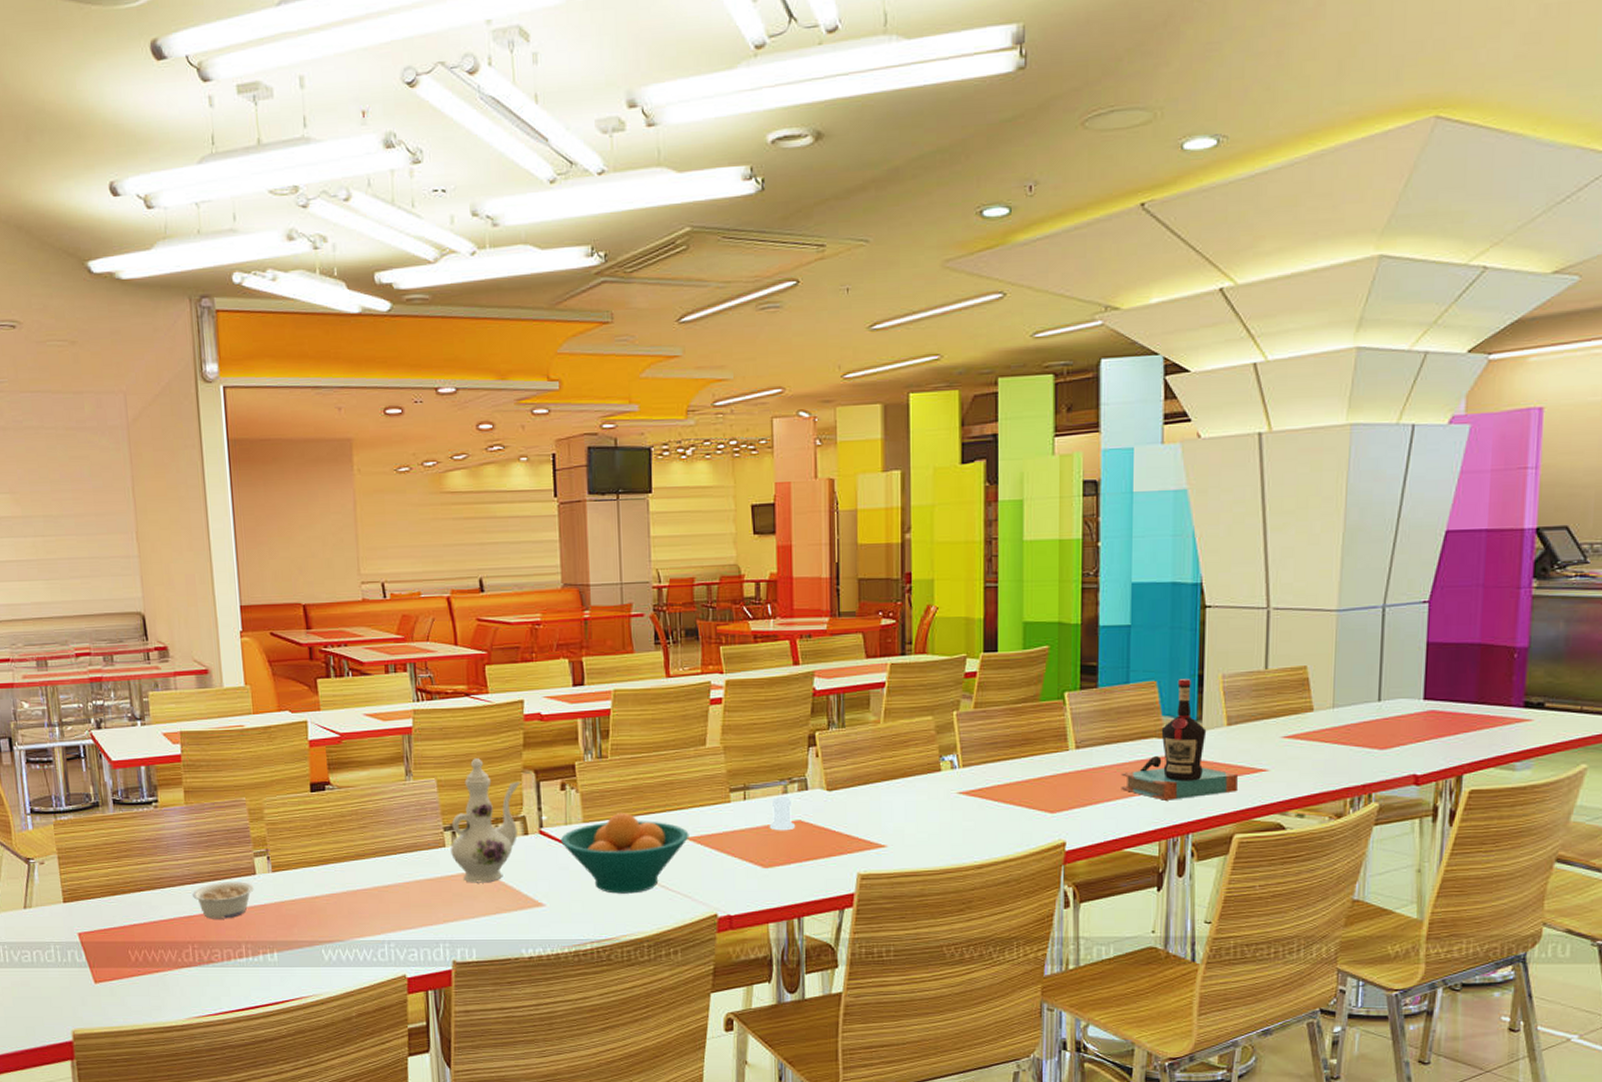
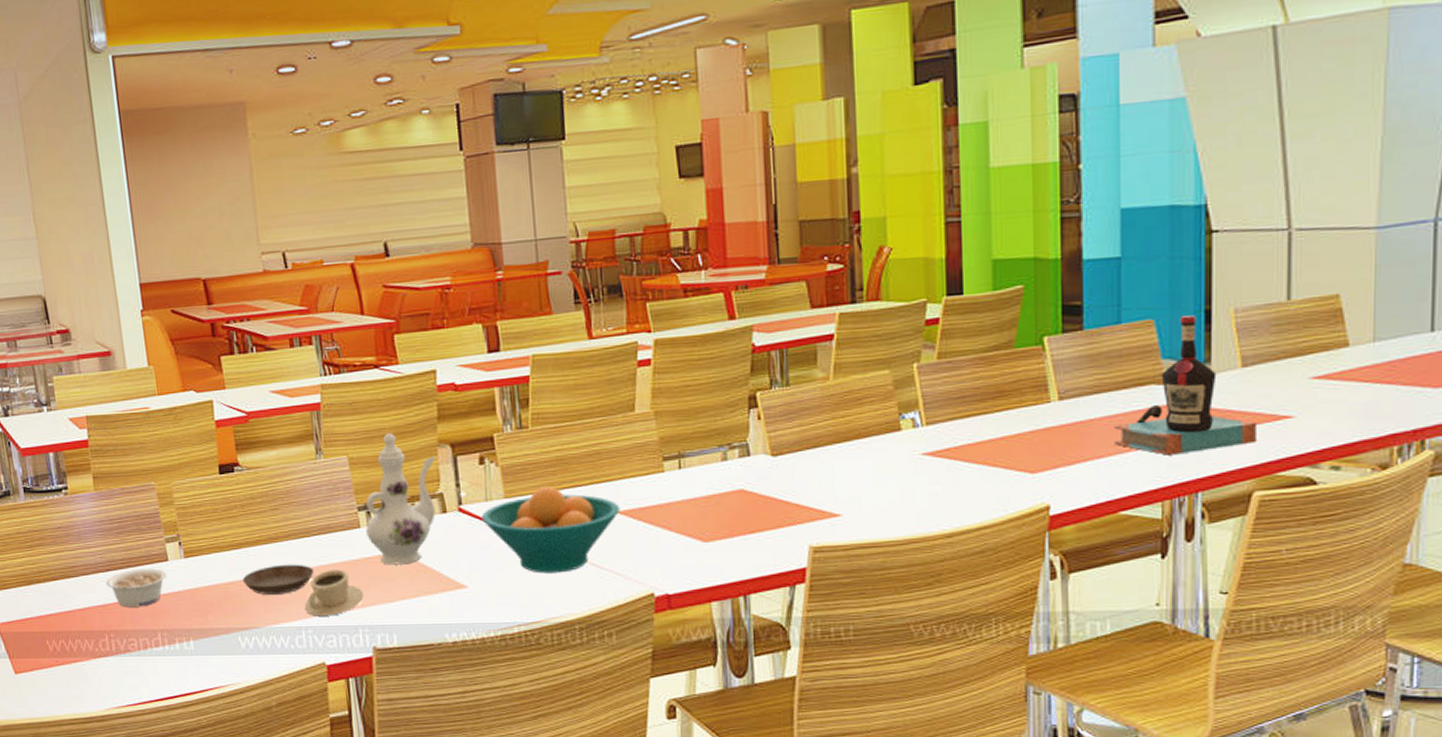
saucer: none [328,880,399,909] -> present [242,564,314,595]
cup: none [388,886,447,931] -> present [304,569,364,616]
salt shaker: present [769,797,796,831] -> none [708,464,738,502]

